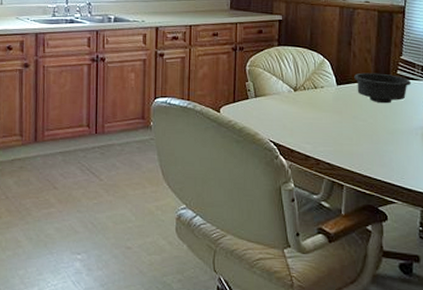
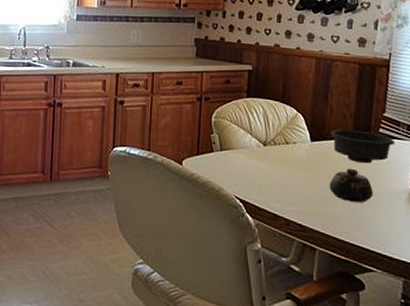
teapot: none [354,108,393,140] -> present [329,168,373,202]

